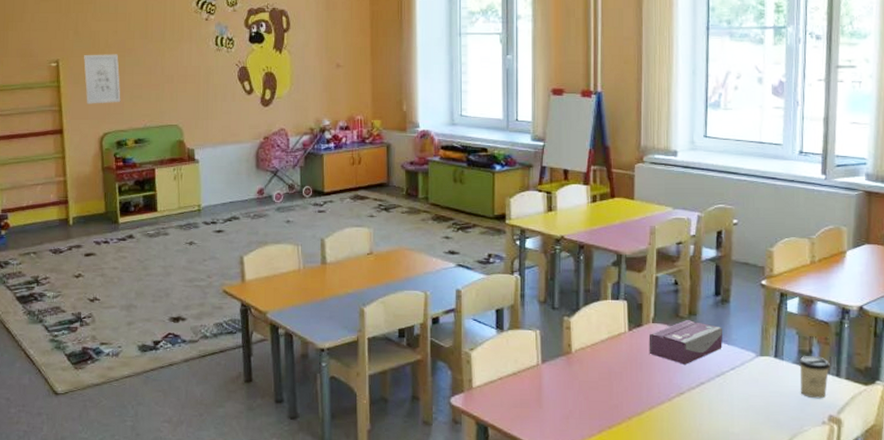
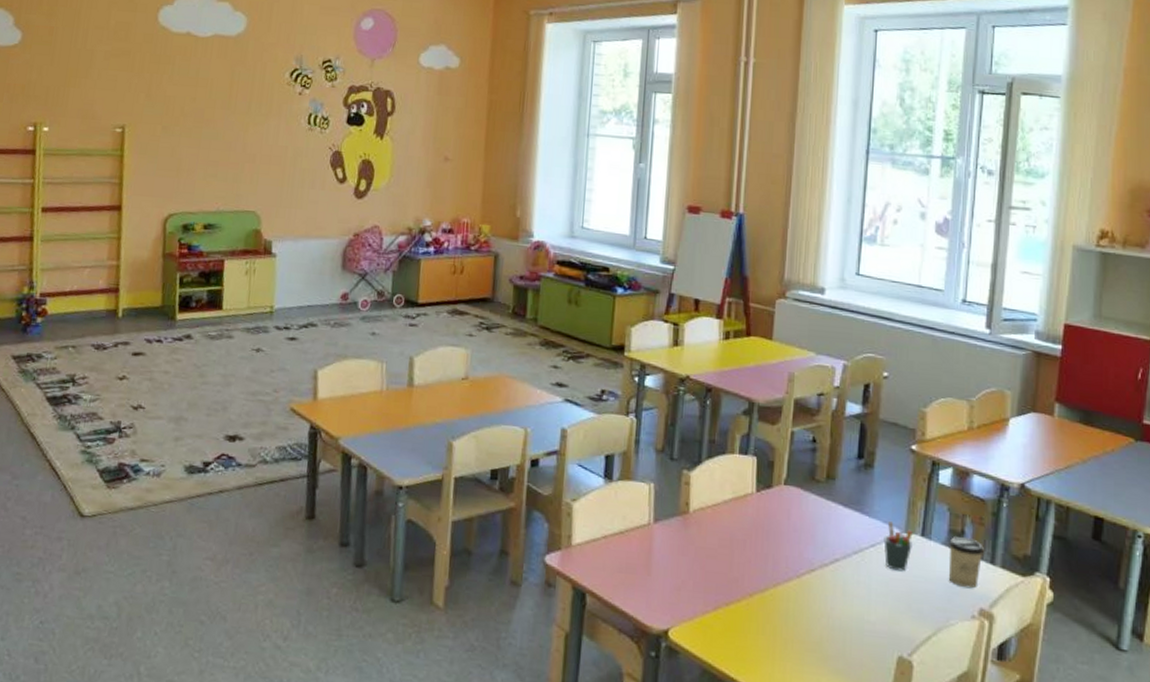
wall art: present [84,54,121,104] -> none [152,122,195,181]
tissue box: present [648,320,723,365] -> none [778,484,865,537]
pen holder: none [742,347,767,389] -> present [883,521,913,571]

